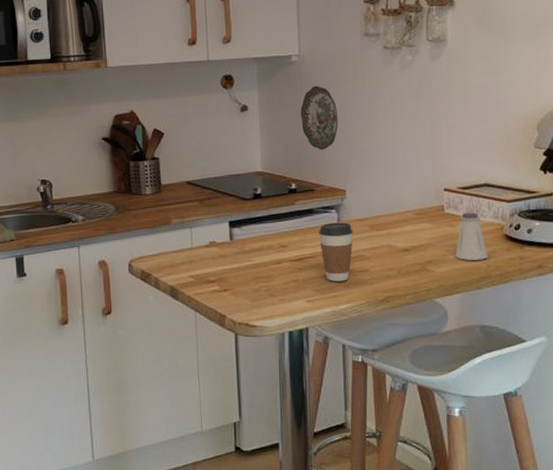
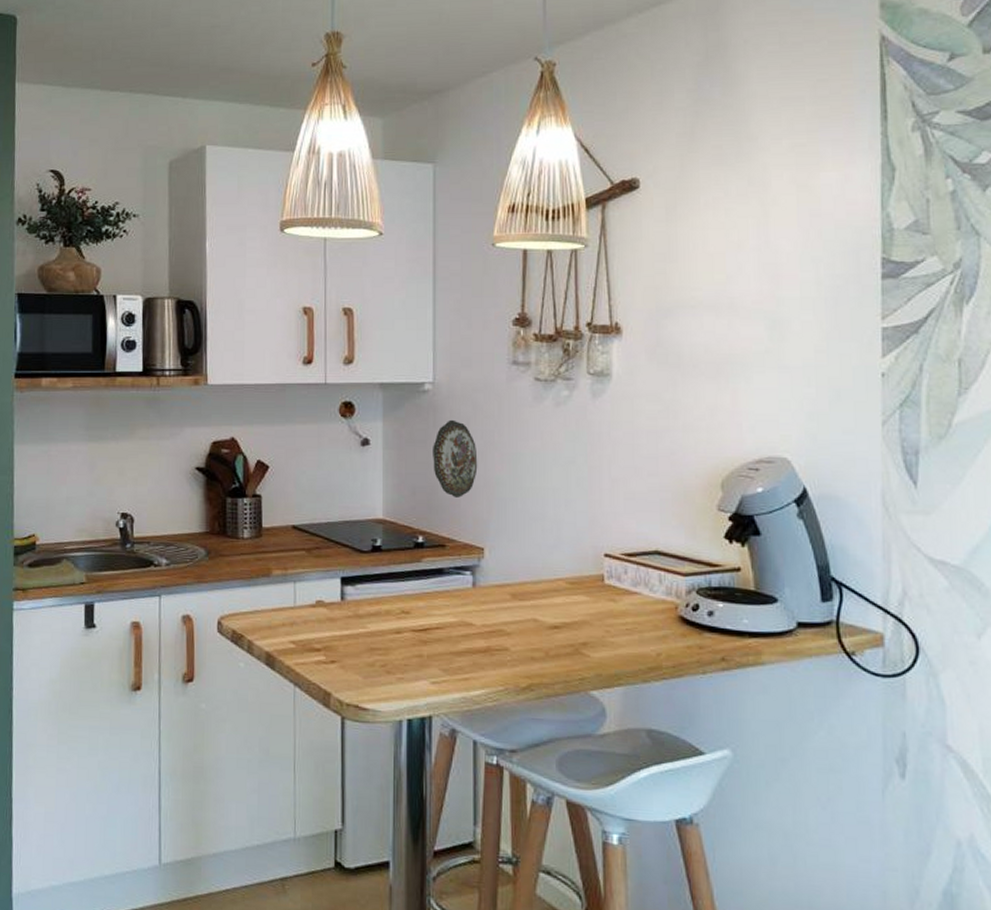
coffee cup: present [318,222,353,282] -> none [448,587,491,661]
saltshaker: present [455,212,488,260] -> none [617,585,658,646]

